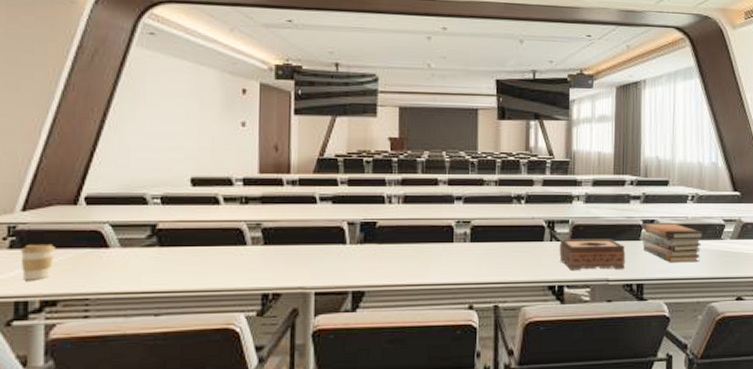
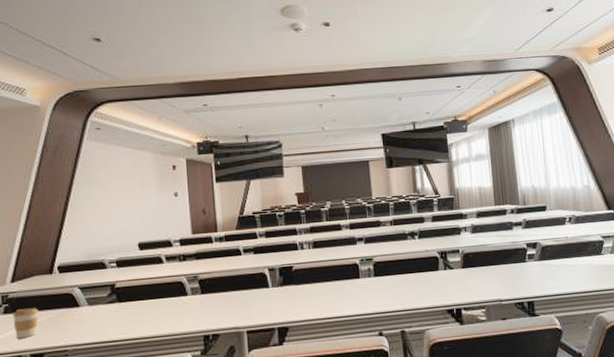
tissue box: present [559,238,626,270] -> none [453,262,515,294]
book stack: present [640,222,705,263] -> none [525,243,586,280]

